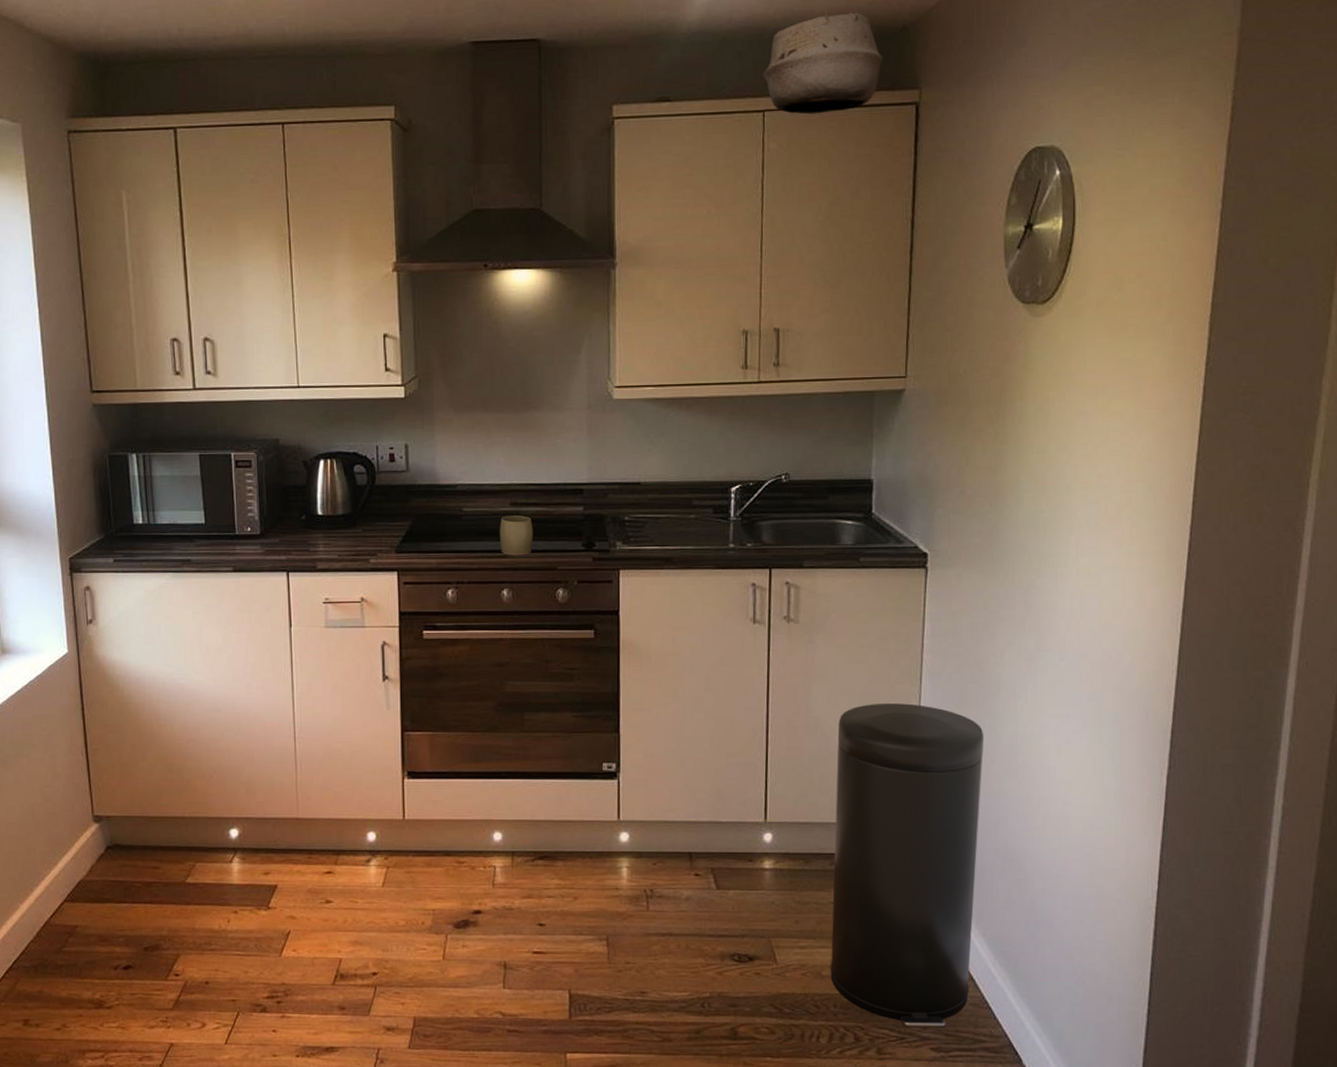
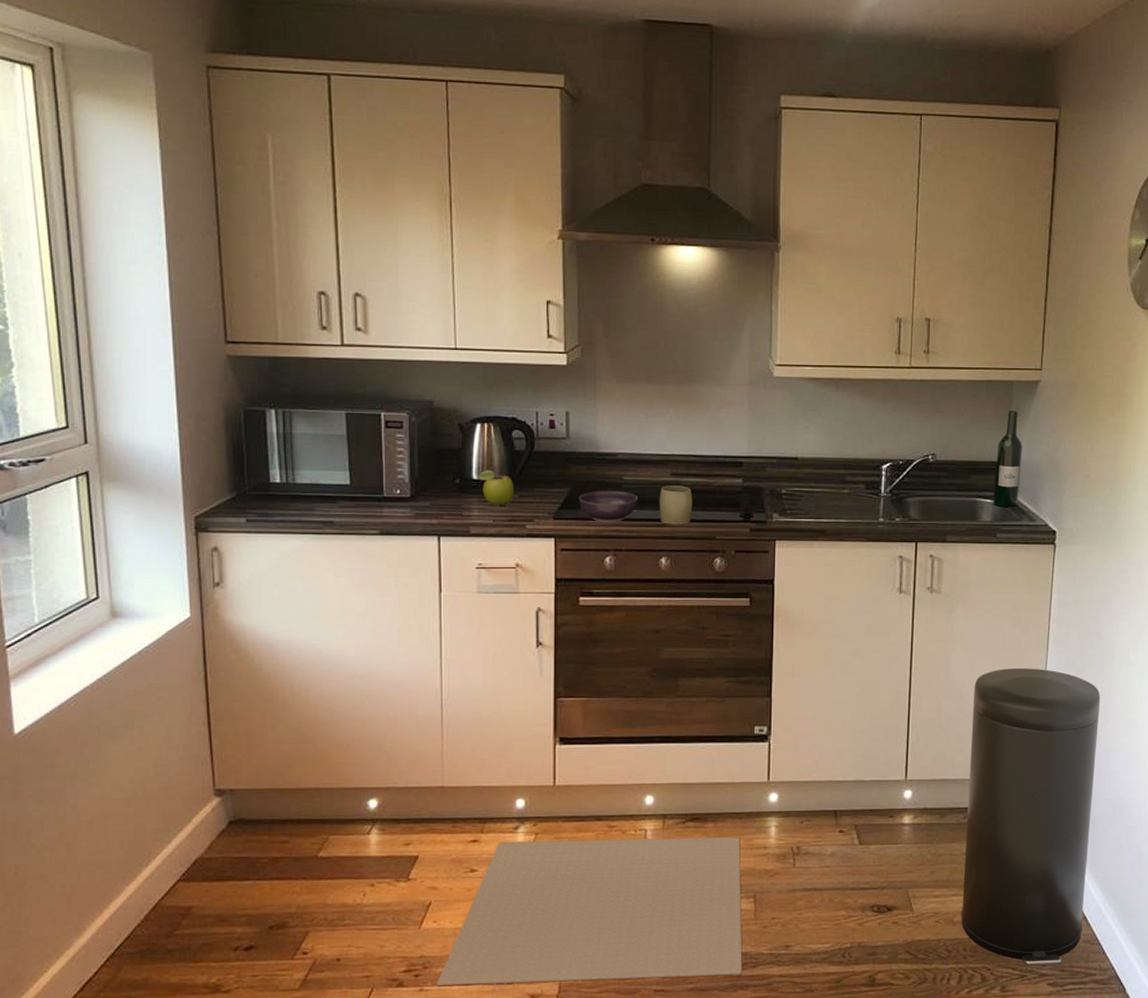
door mat: none [297,874,597,1020] -> present [437,837,742,986]
fruit: none [323,506,358,541] -> present [479,470,515,506]
bowl: none [419,522,478,555] -> present [578,490,638,522]
woven basket: present [762,11,883,115] -> none [921,28,1028,123]
wine bottle: none [854,423,887,529] -> present [993,411,1023,508]

